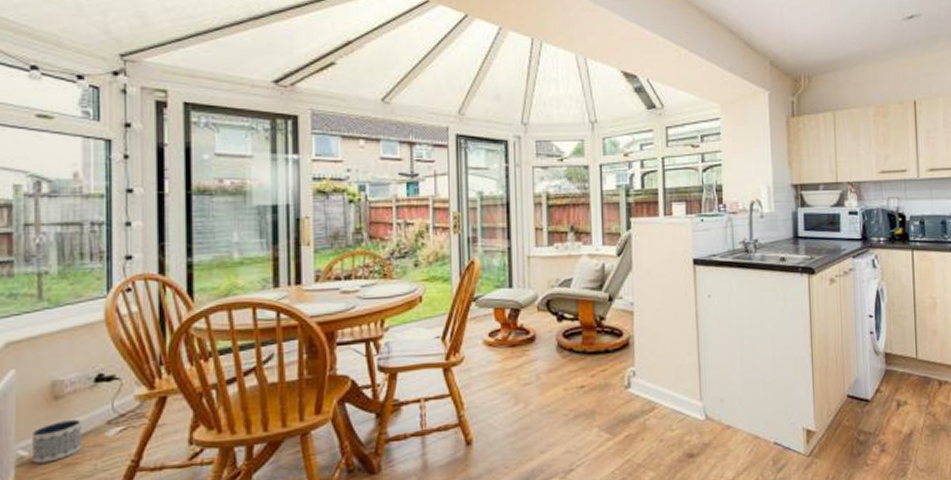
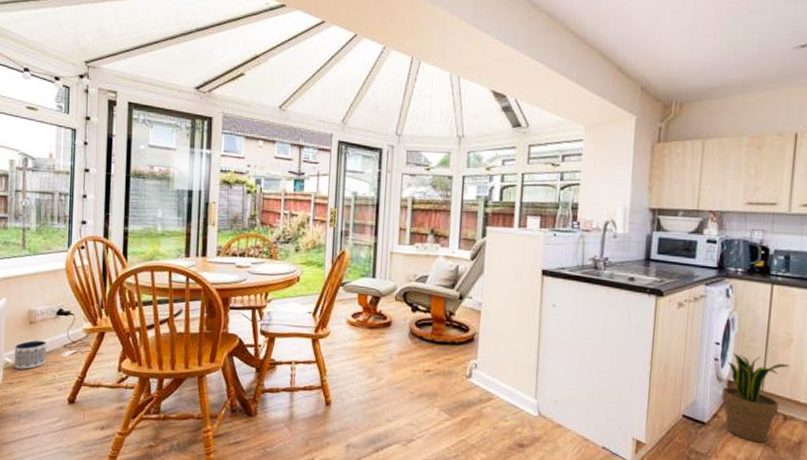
potted plant: none [880,324,938,413] -> present [721,353,790,443]

